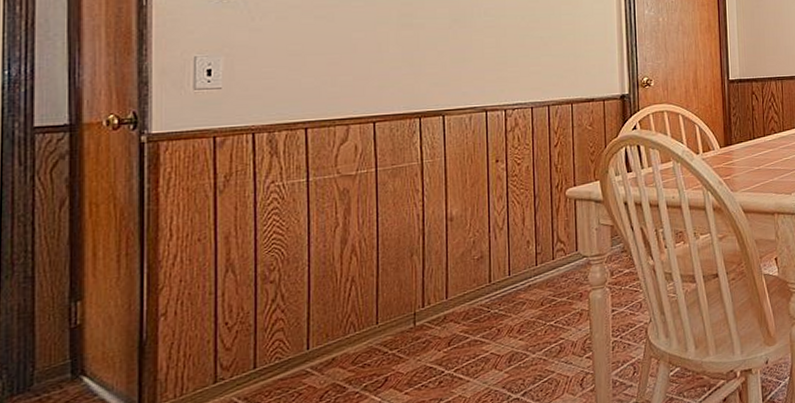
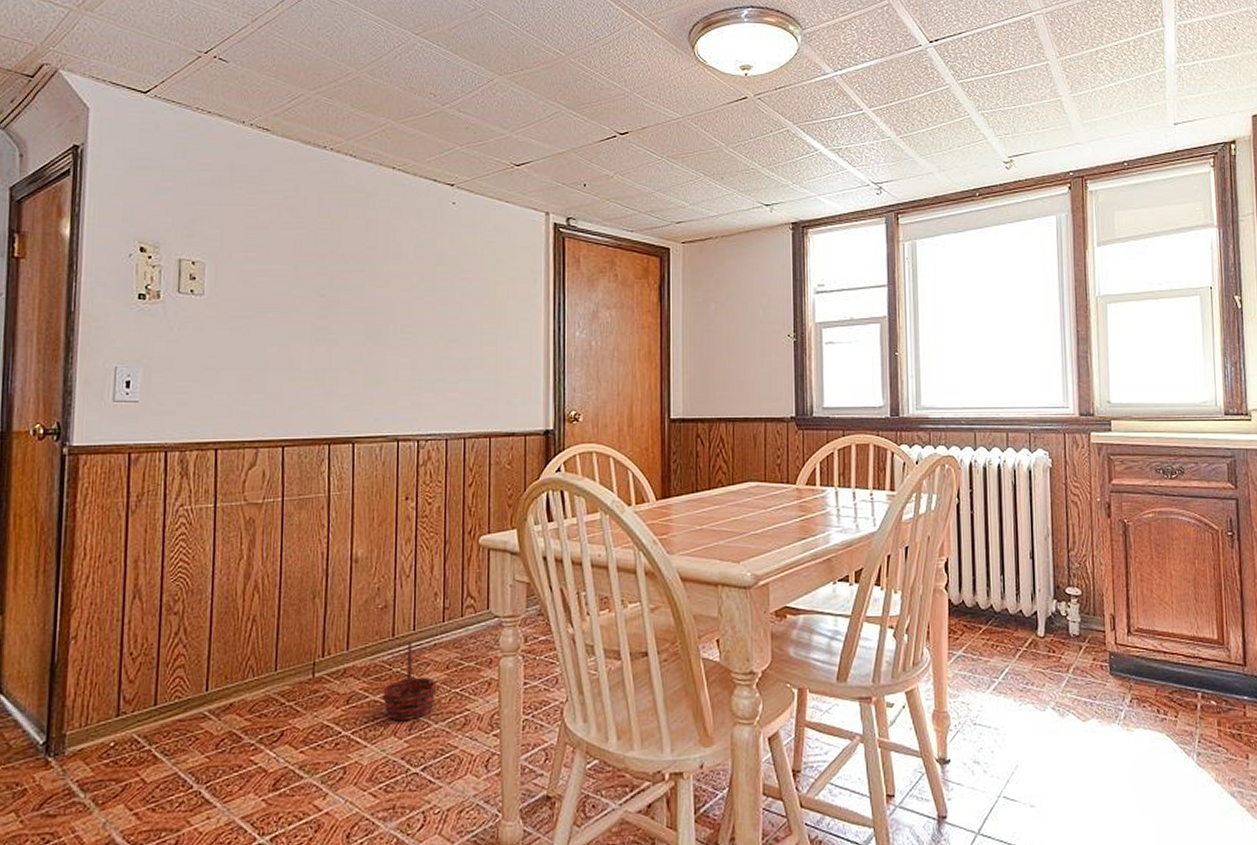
basket: none [481,285,533,355] -> present [381,642,437,720]

